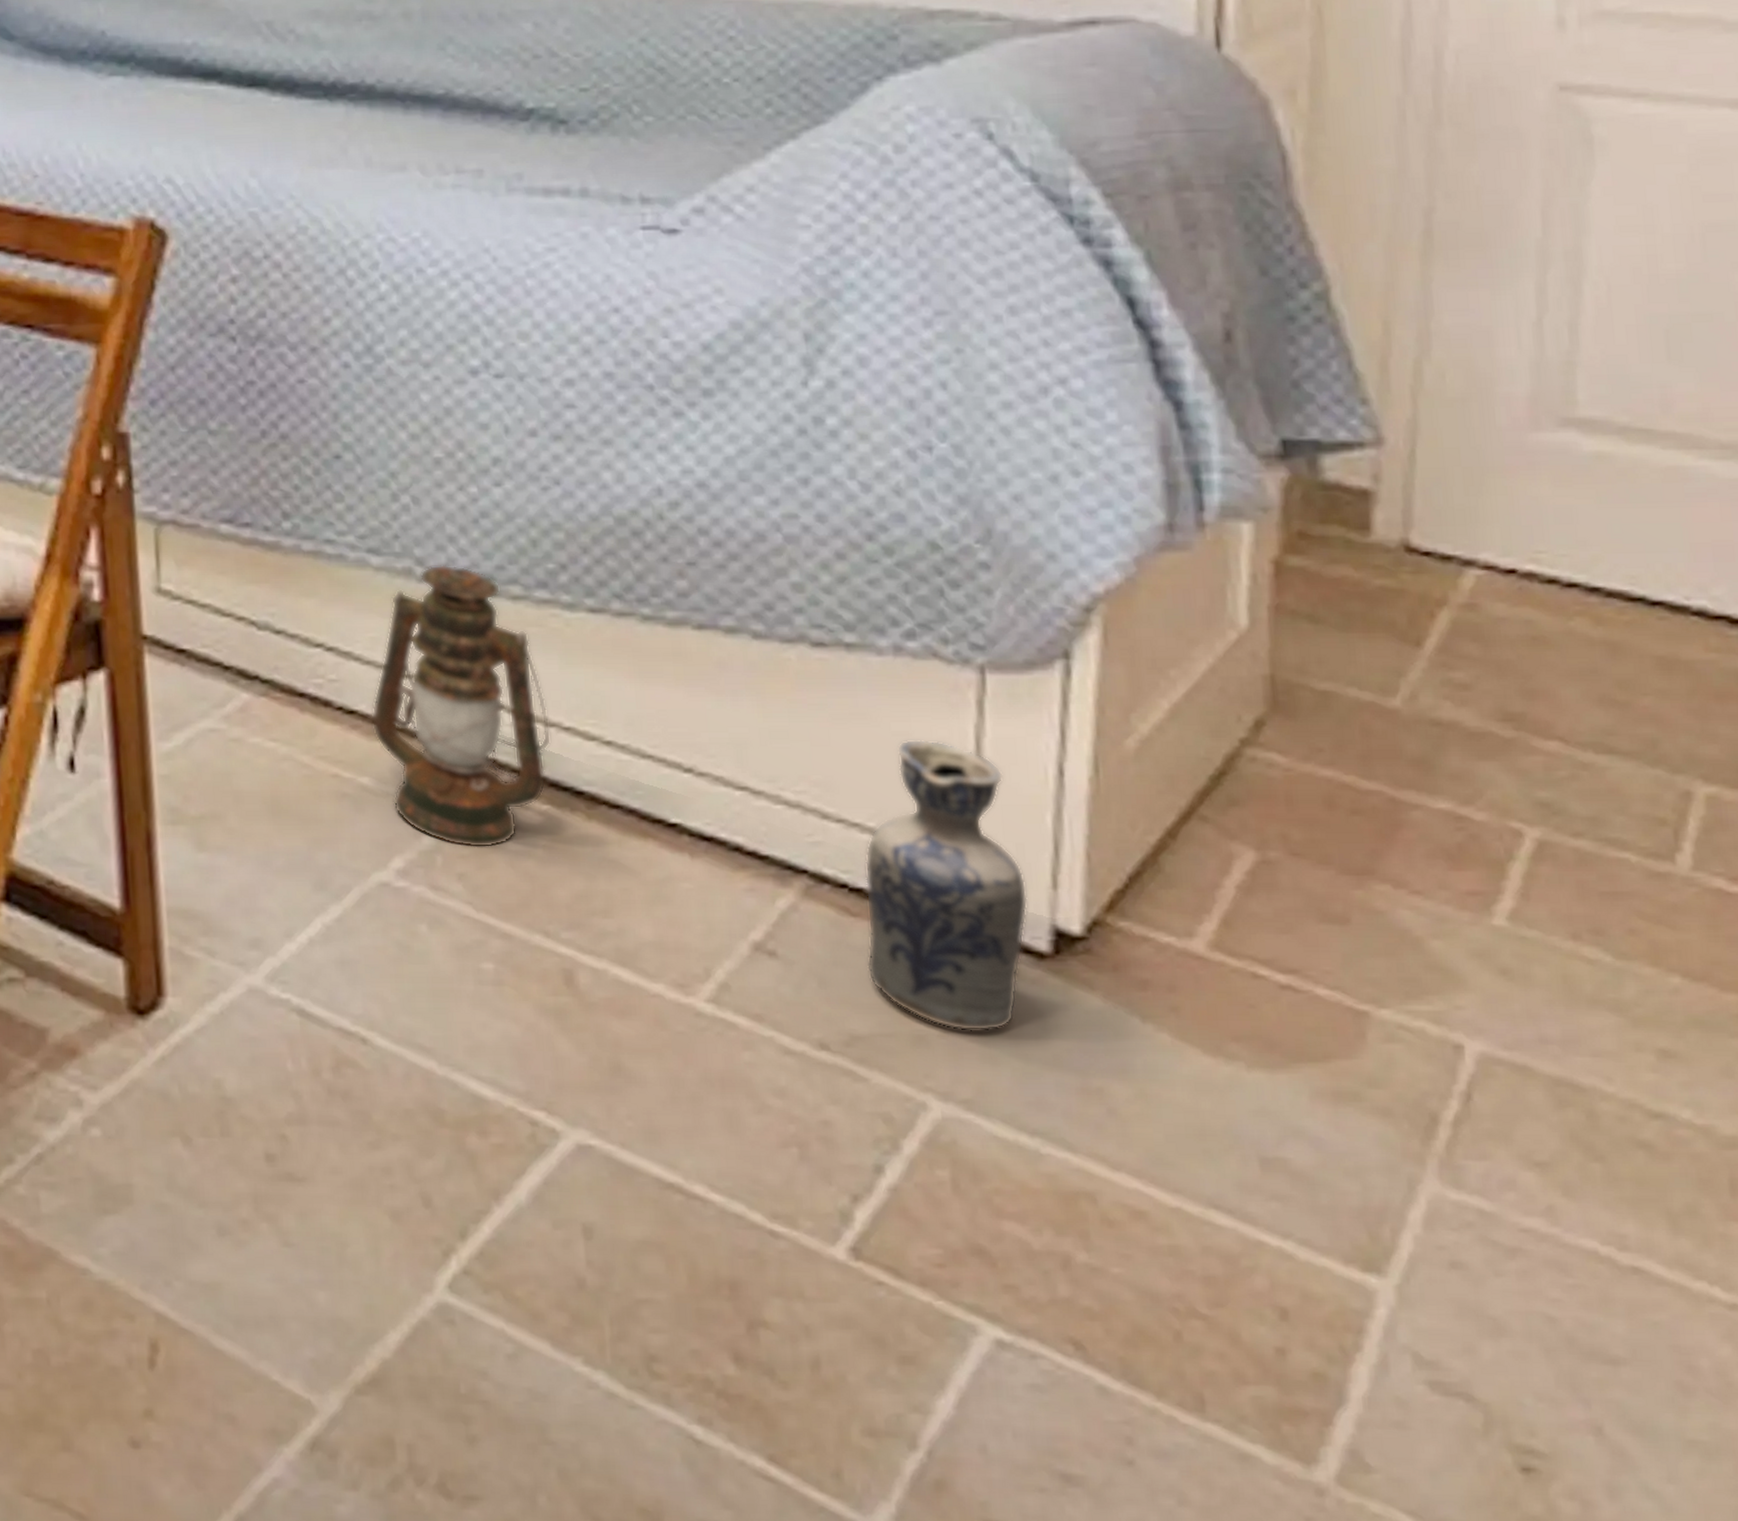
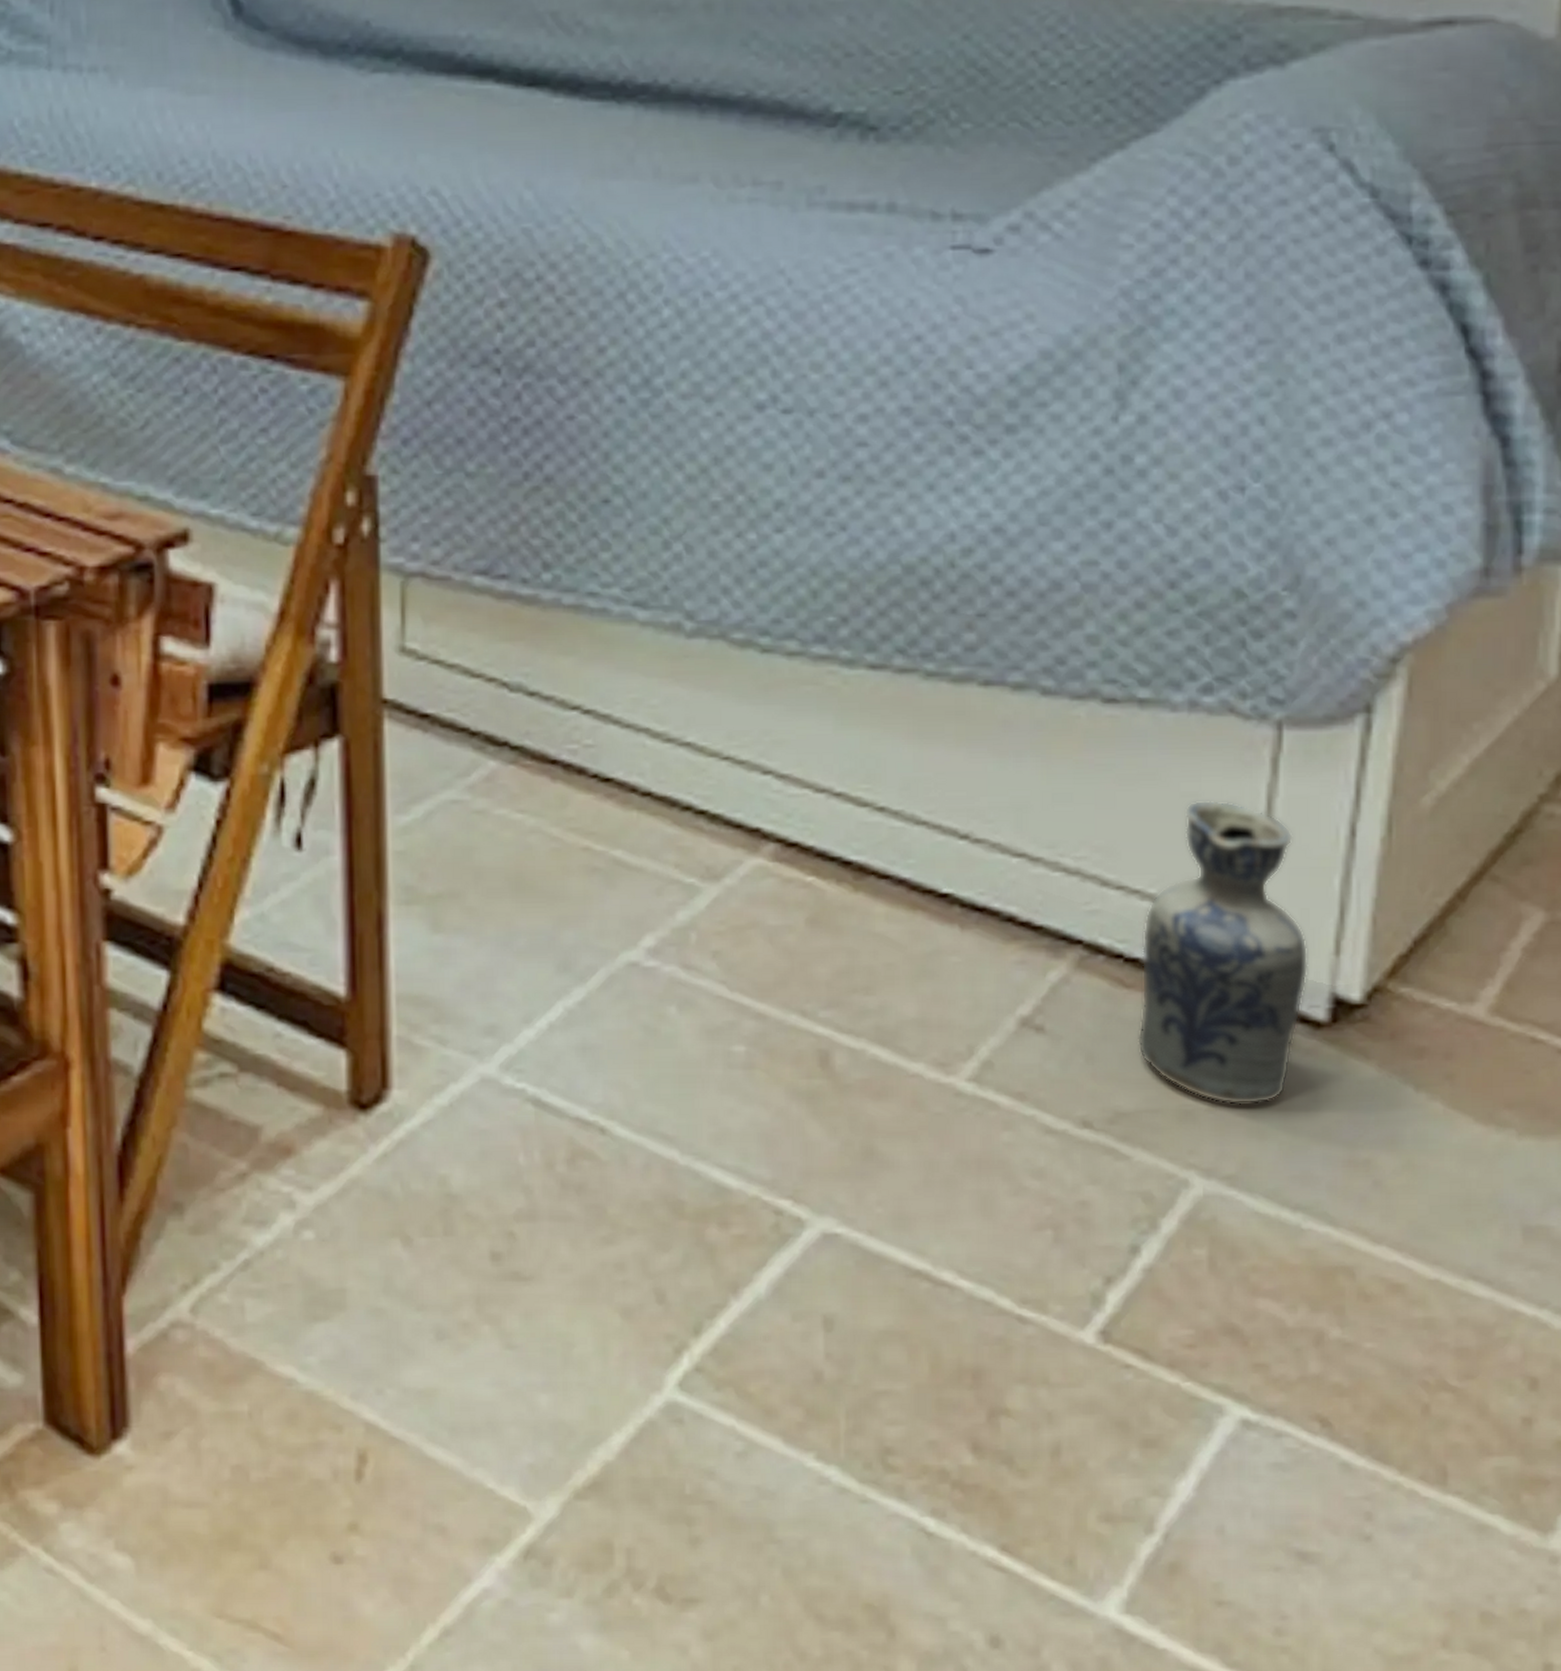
lantern: present [371,565,552,848] -> none [628,619,821,924]

